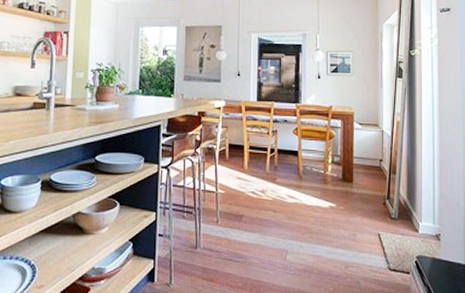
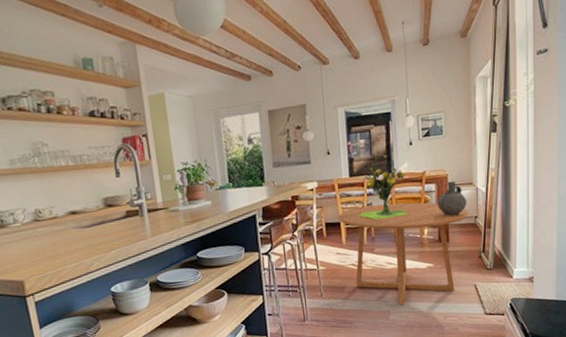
dining table: none [242,133,375,246] -> present [337,202,470,306]
bouquet: none [262,94,312,149] -> present [358,167,408,220]
ceramic jug: none [342,119,372,156] -> present [437,181,467,216]

